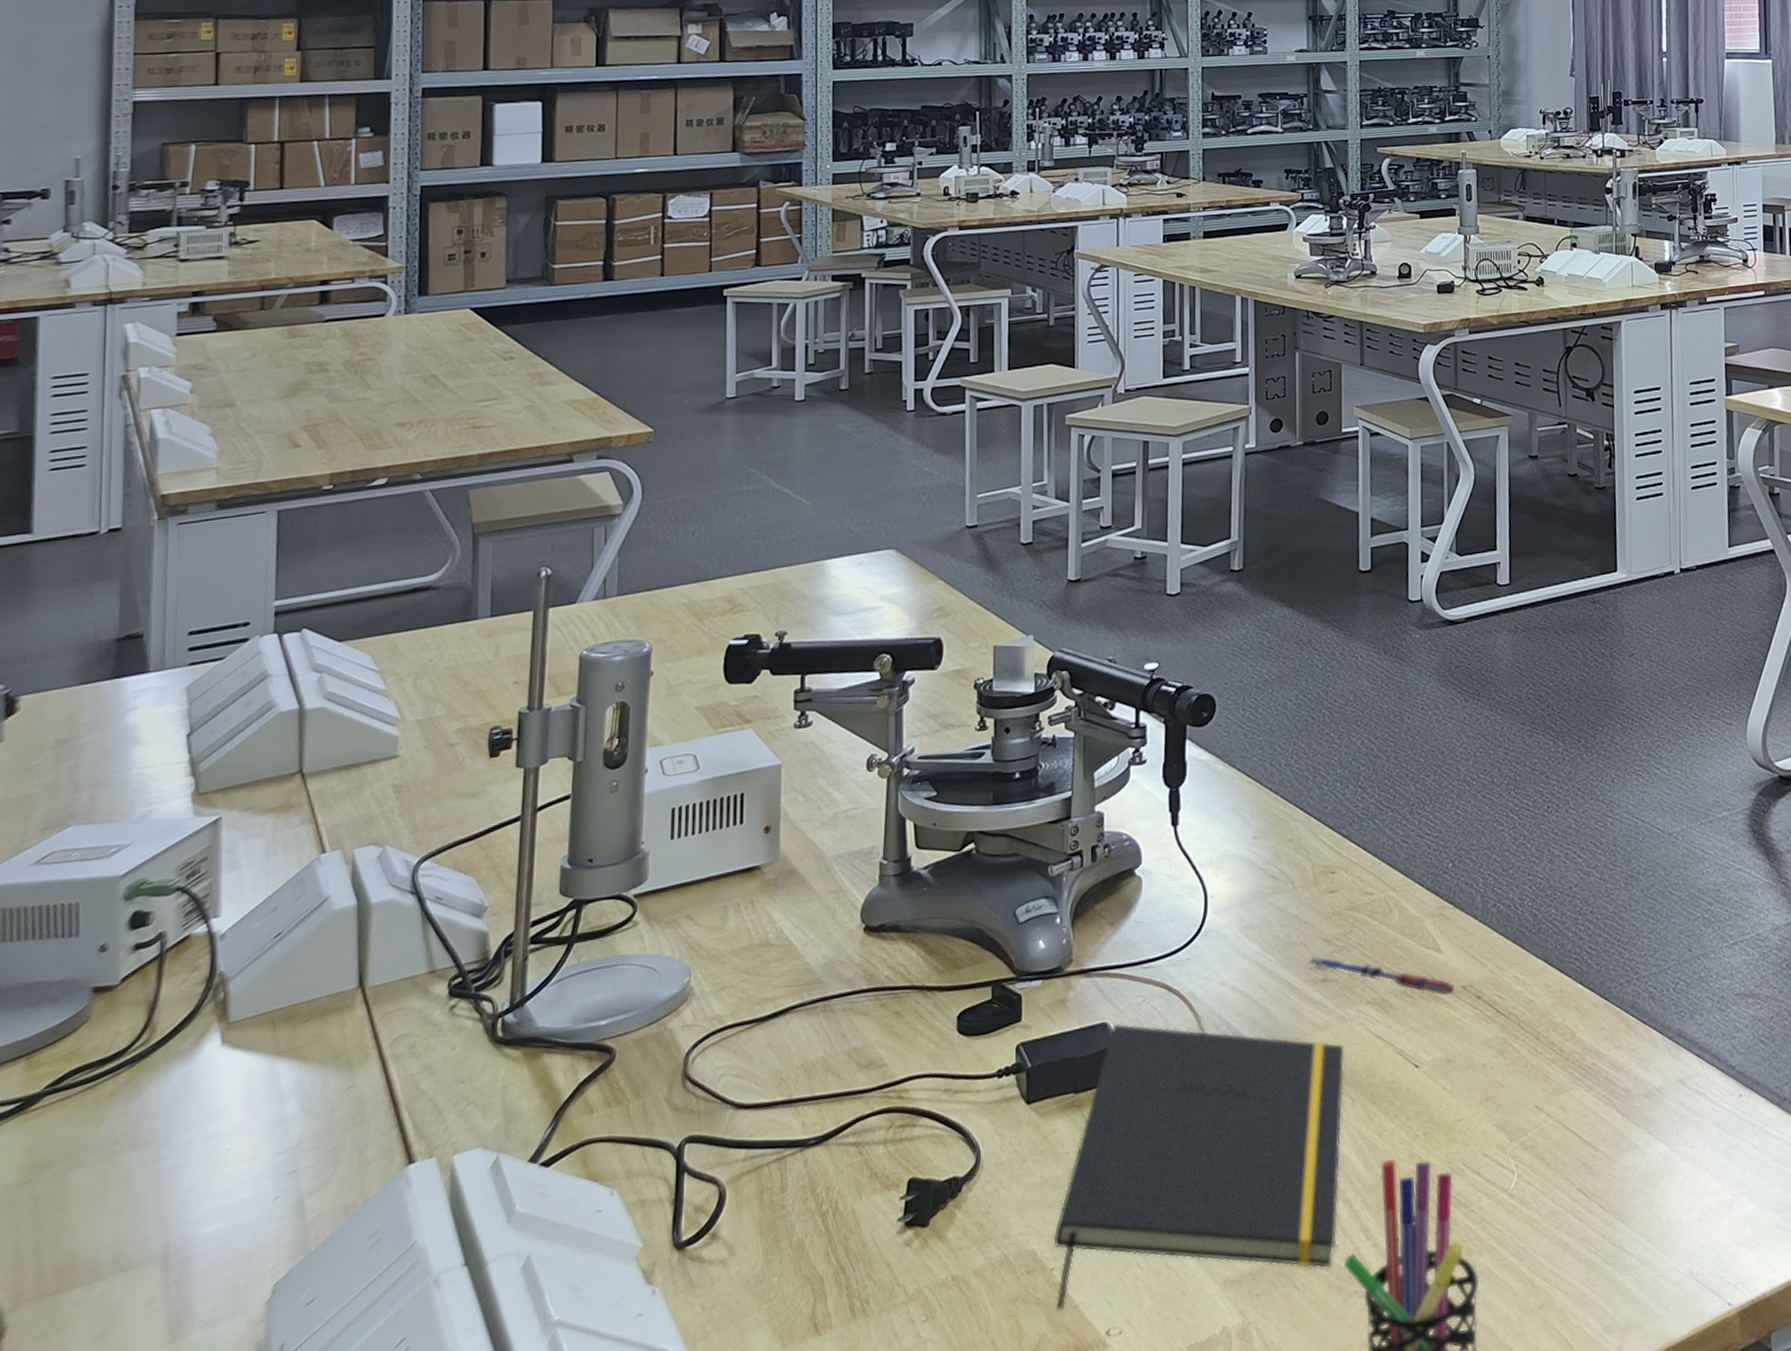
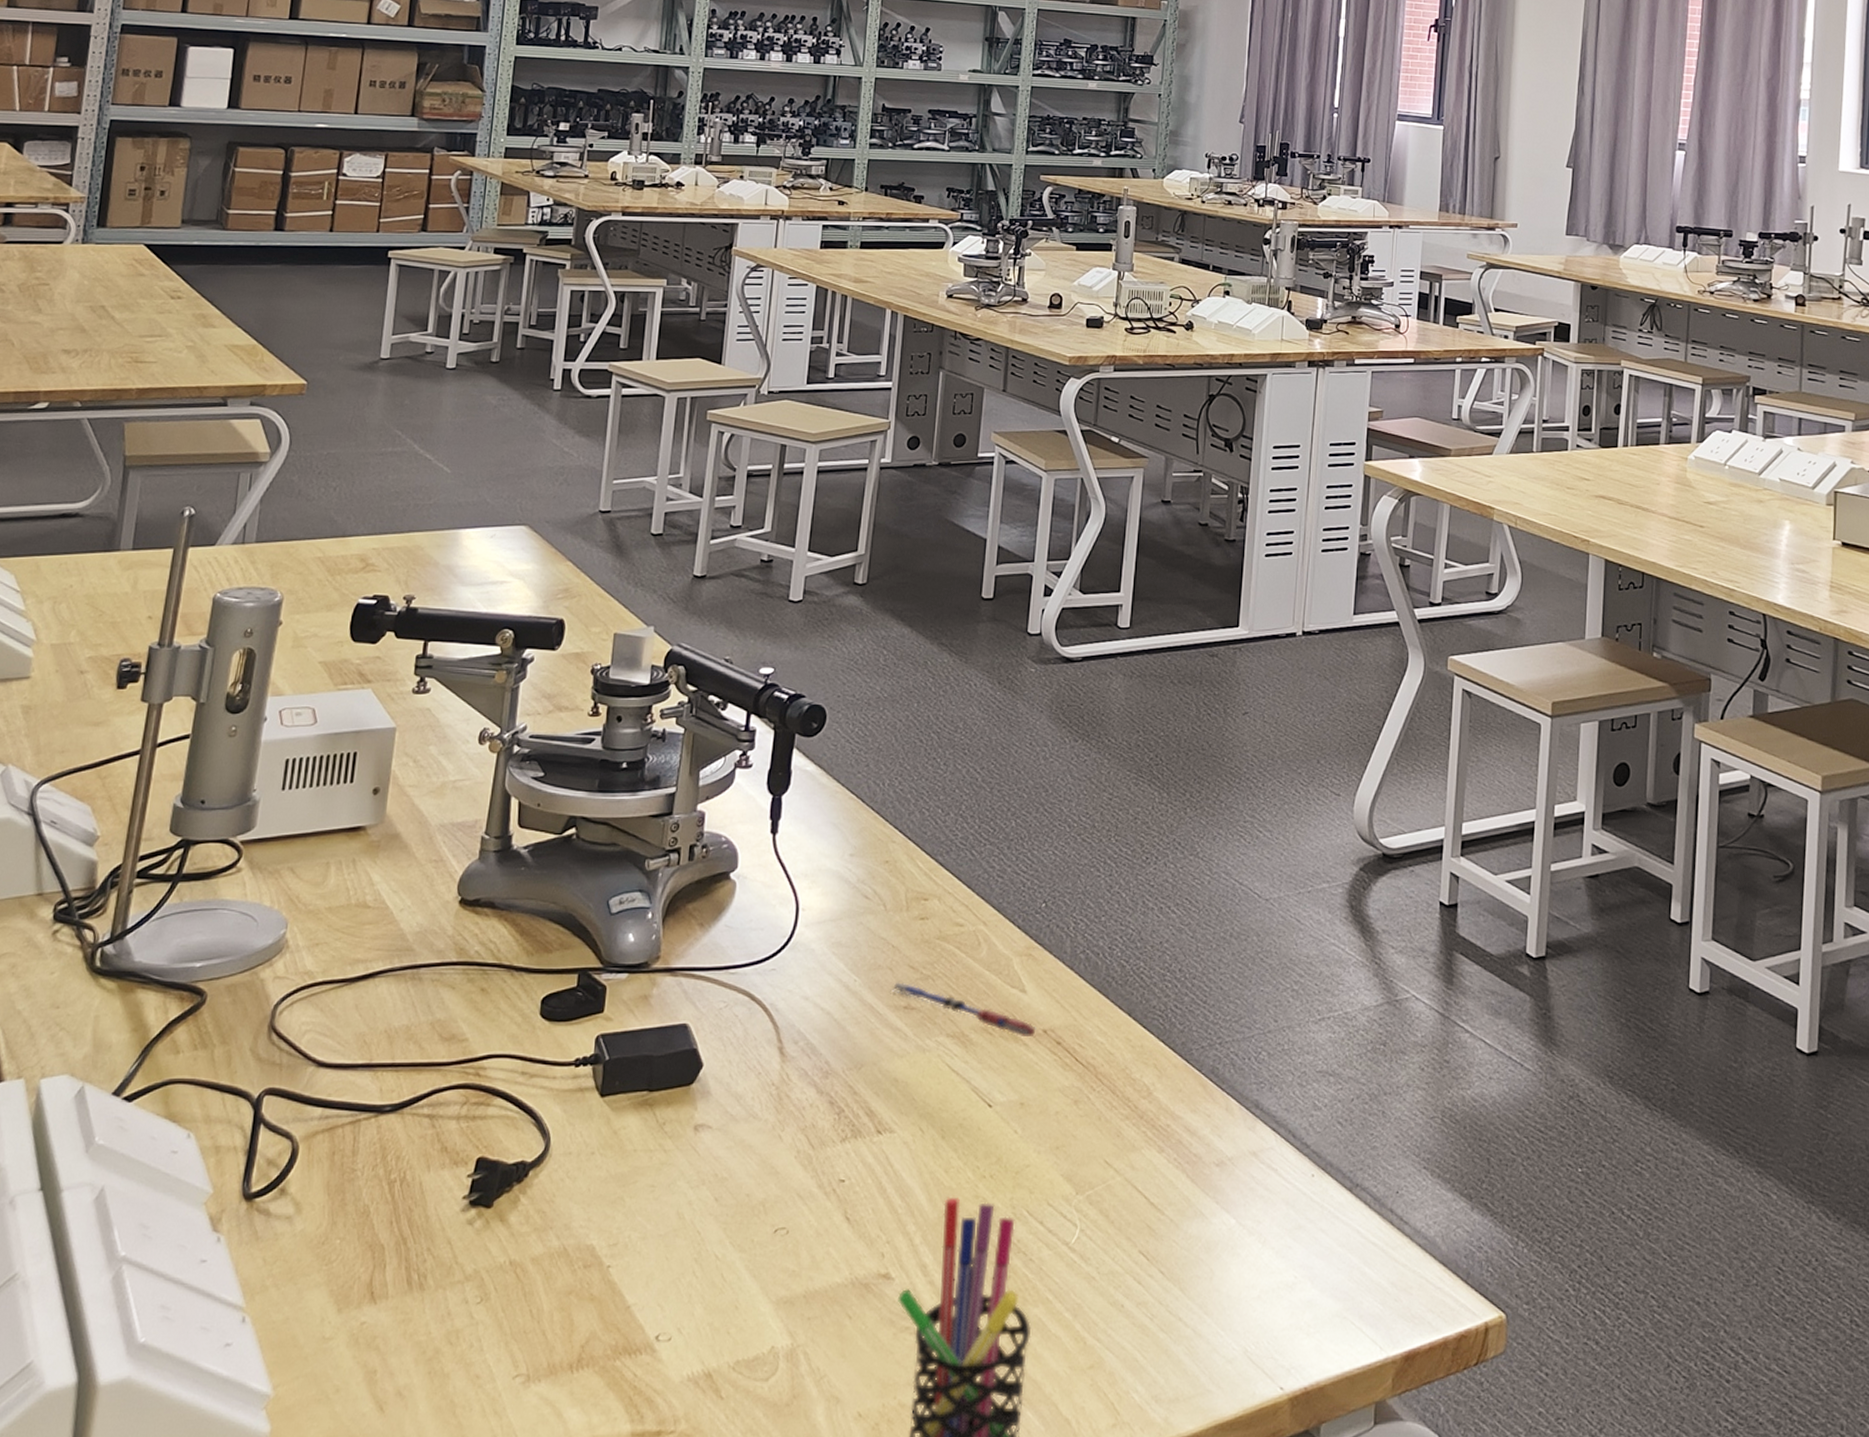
notepad: present [1053,1023,1345,1311] -> none [608,1026,920,1309]

